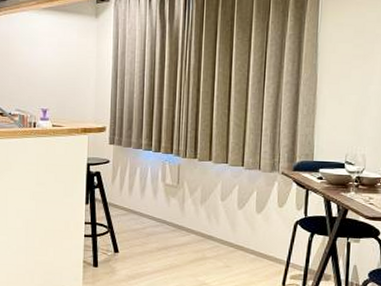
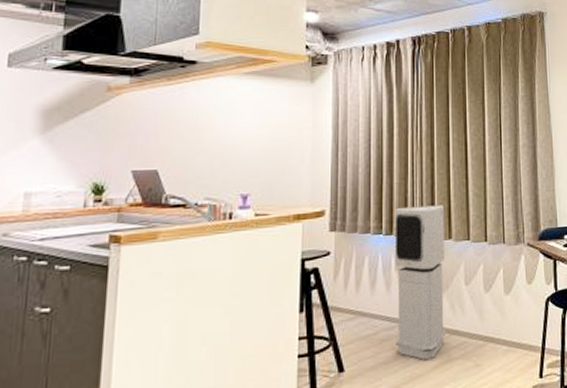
air purifier: none [160,130,206,255] -> present [396,205,446,360]

